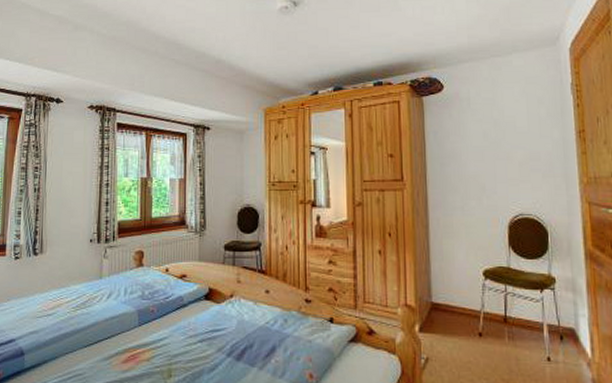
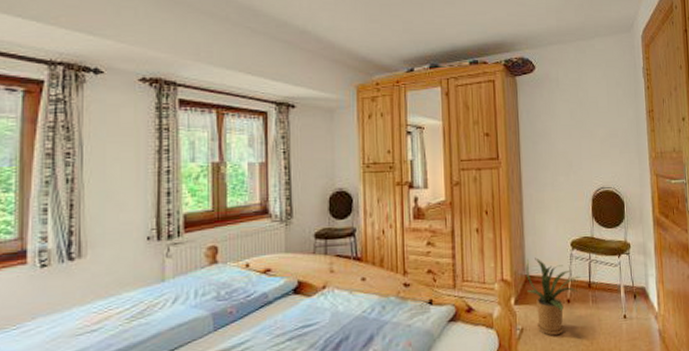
house plant: none [432,284,495,370] -> present [526,257,581,336]

